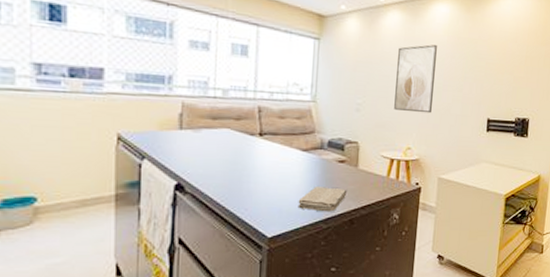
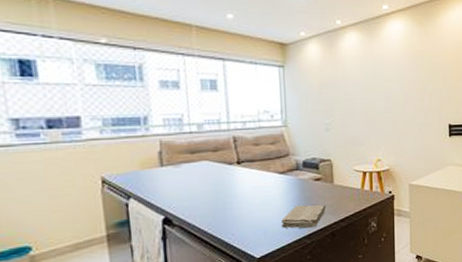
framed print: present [394,44,437,114] -> none [359,61,396,126]

